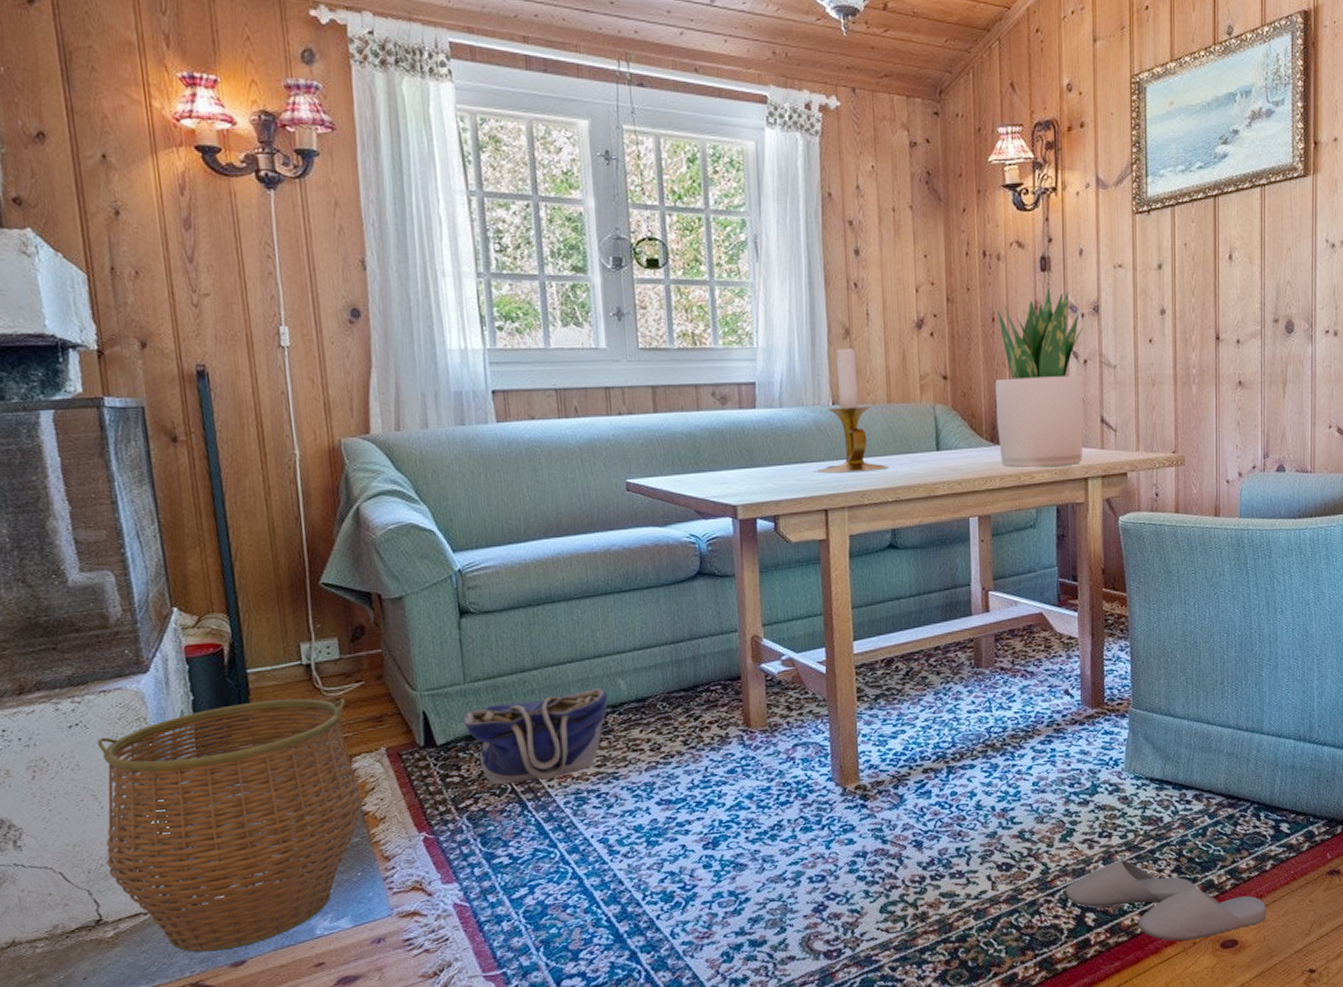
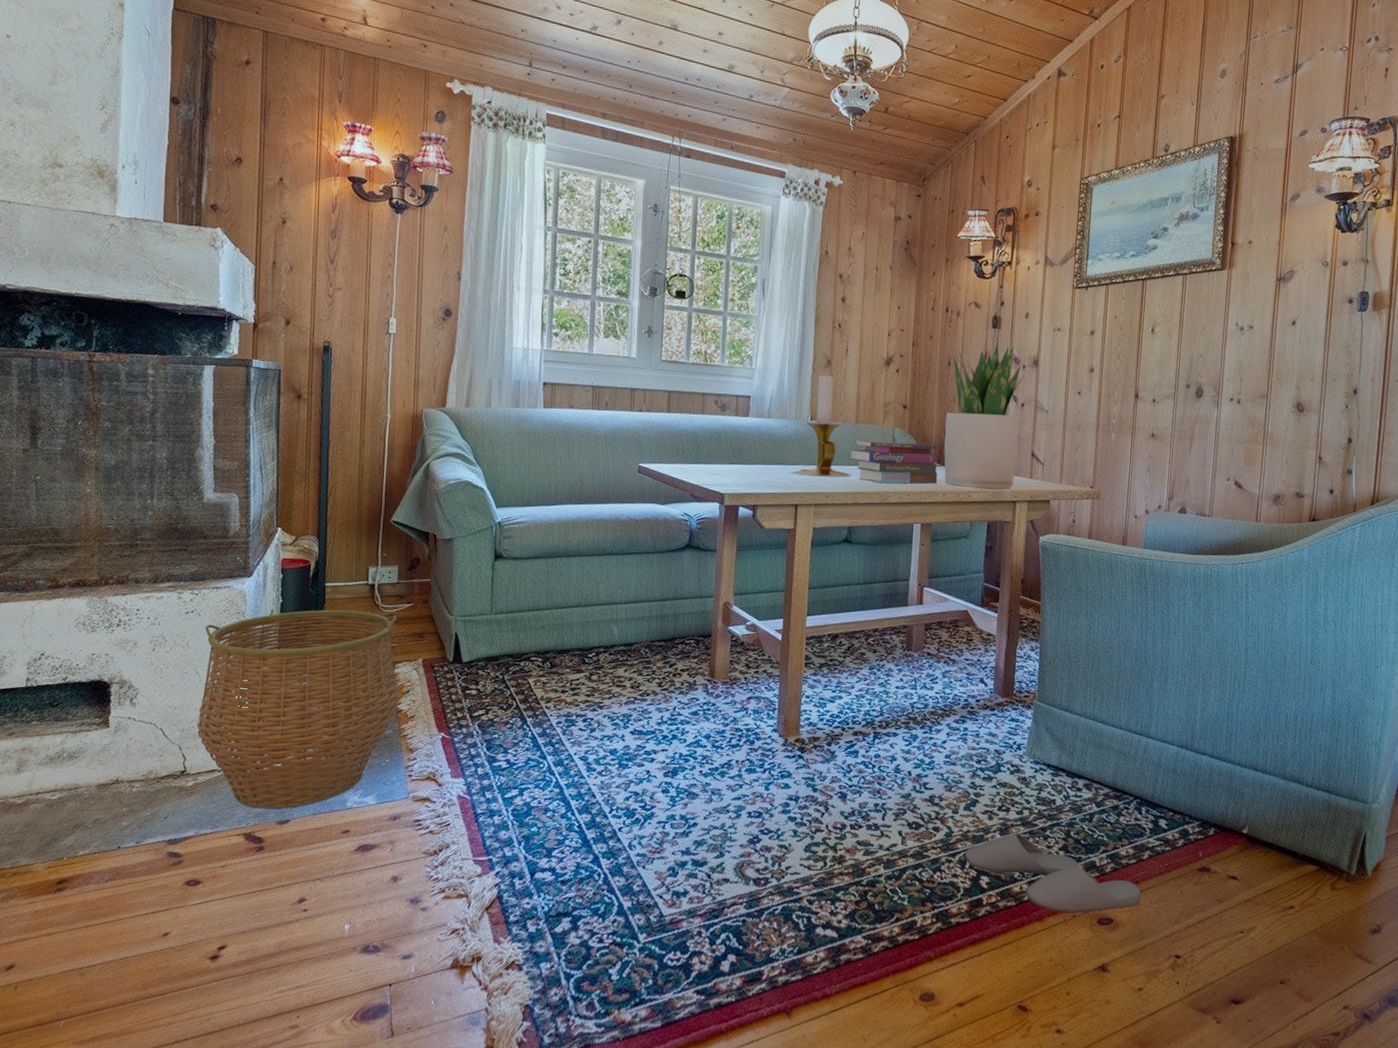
tote bag: present [462,687,608,785] -> none [484,630,603,702]
books: none [885,419,993,473] -> present [849,441,938,484]

